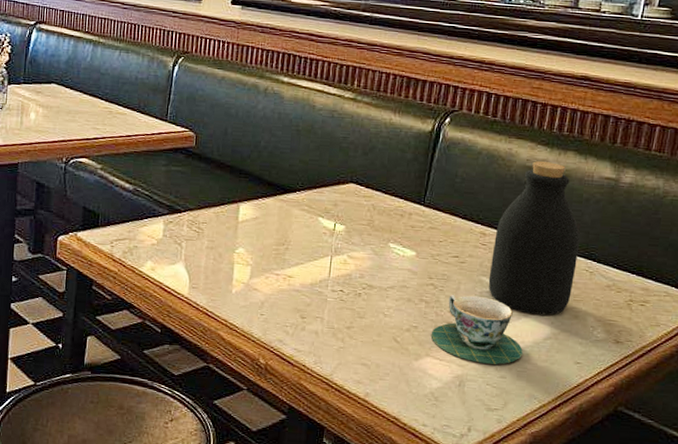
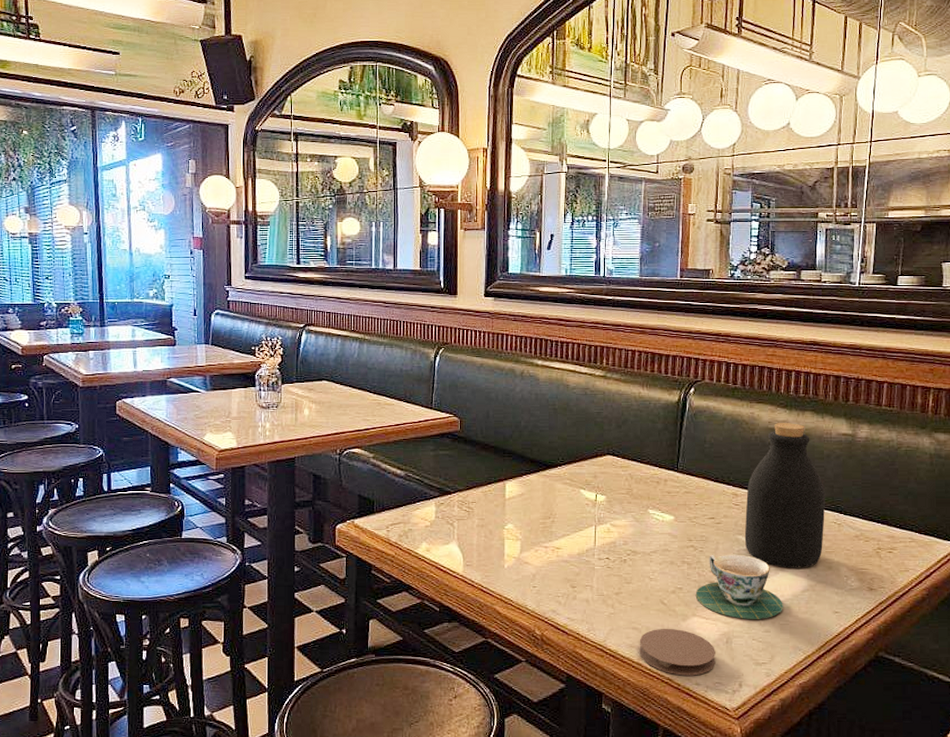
coaster: none [366,366,447,417] -> present [639,628,715,676]

